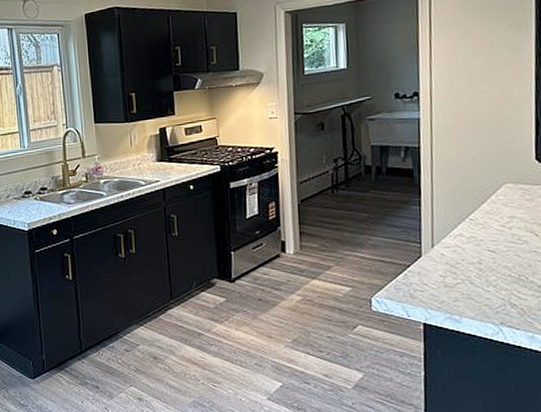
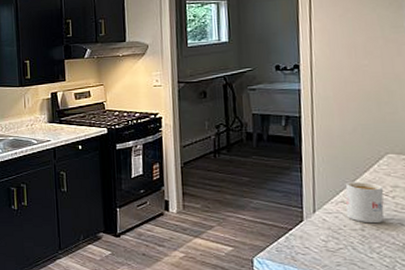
mug: none [463,214,501,256] -> present [345,182,384,224]

